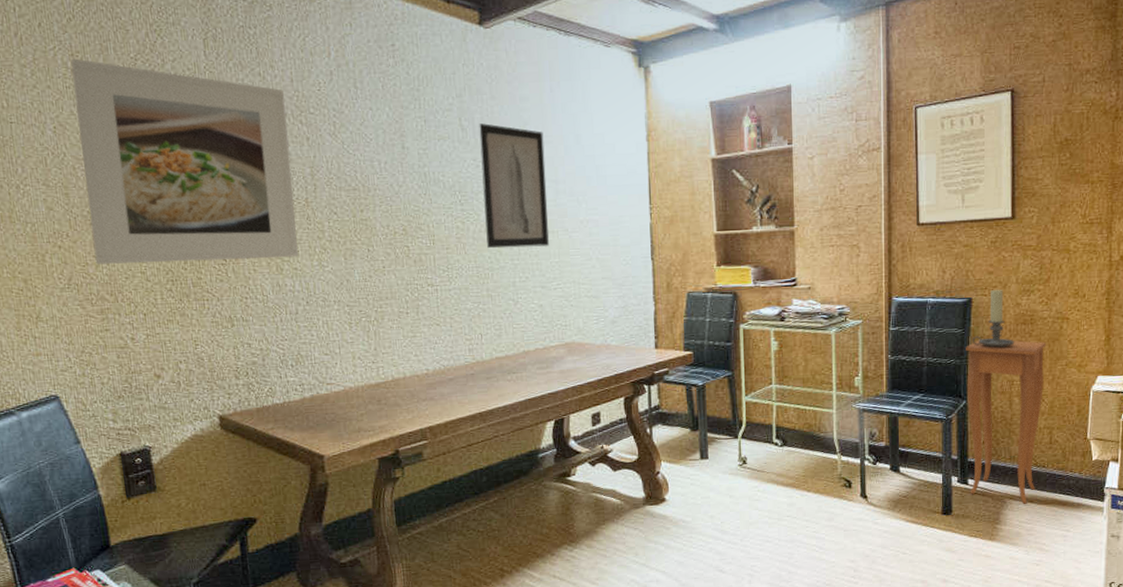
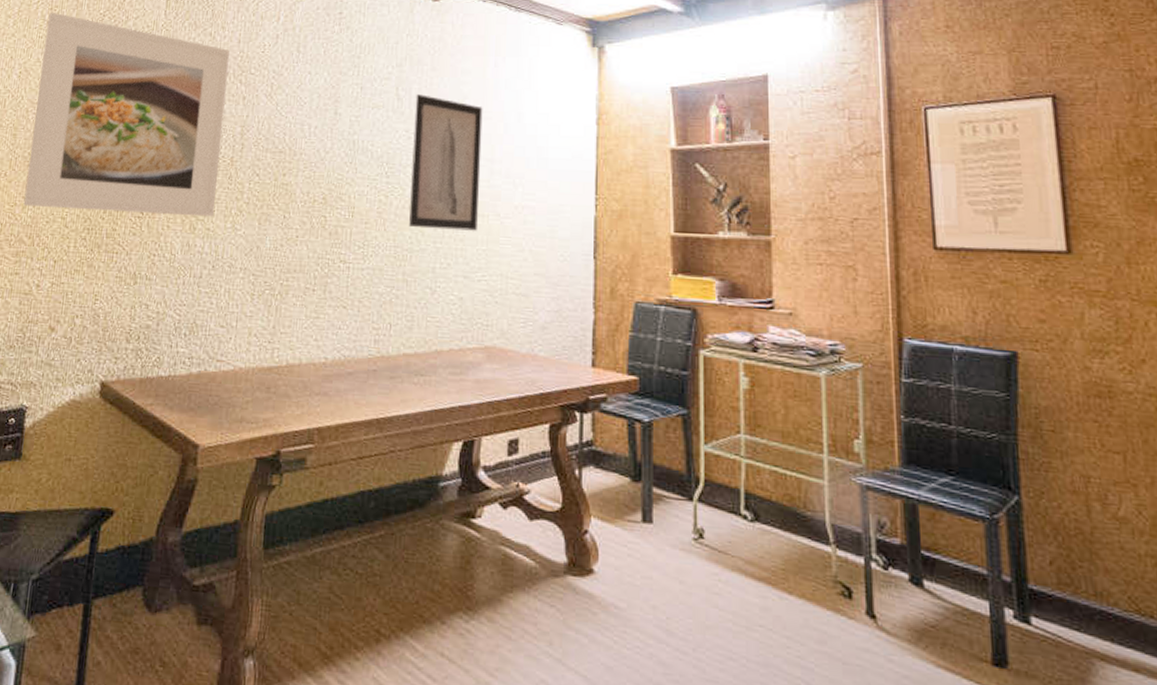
side table: present [966,339,1047,504] -> none [1013,410,1141,673]
candle holder: present [972,289,1015,348] -> none [1021,343,1087,427]

